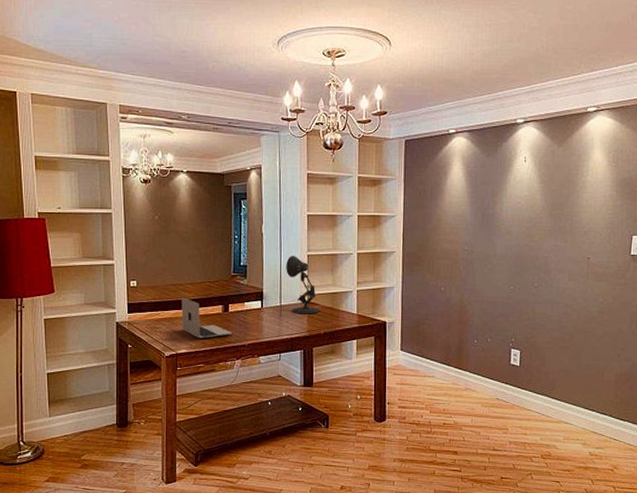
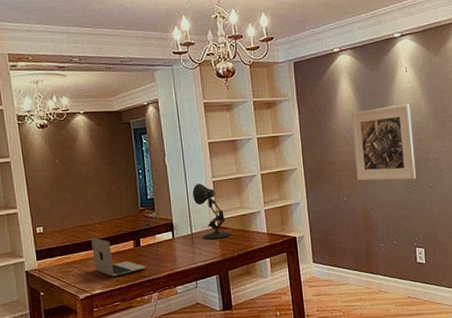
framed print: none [457,196,524,277] -> present [351,104,417,181]

